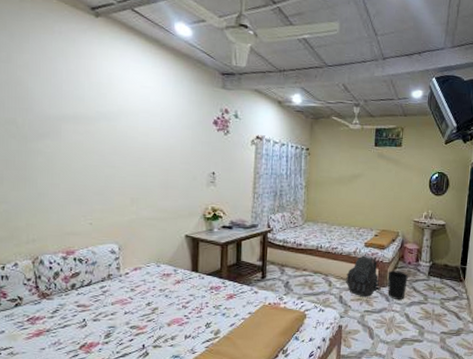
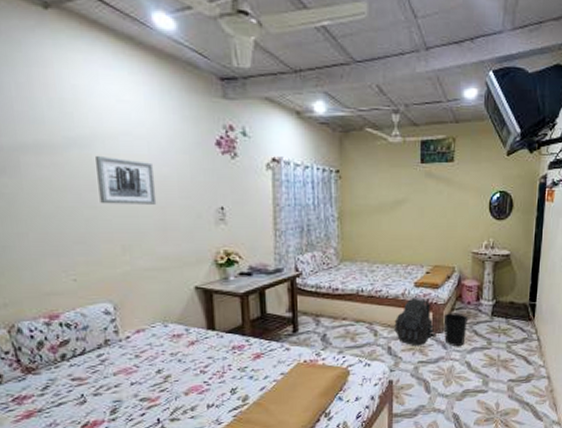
wall art: none [119,126,163,167] -> present [96,155,157,204]

